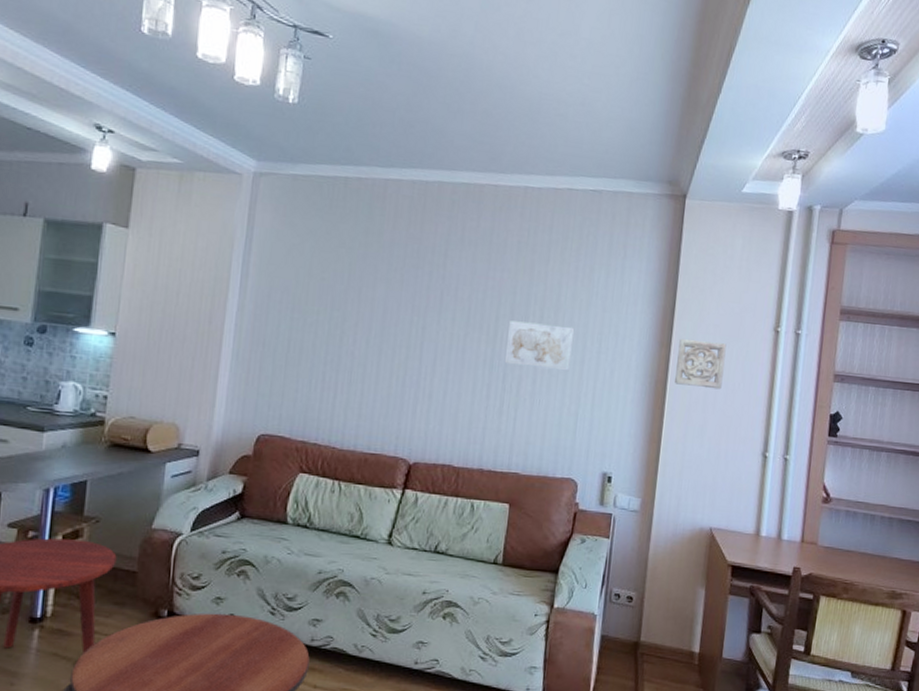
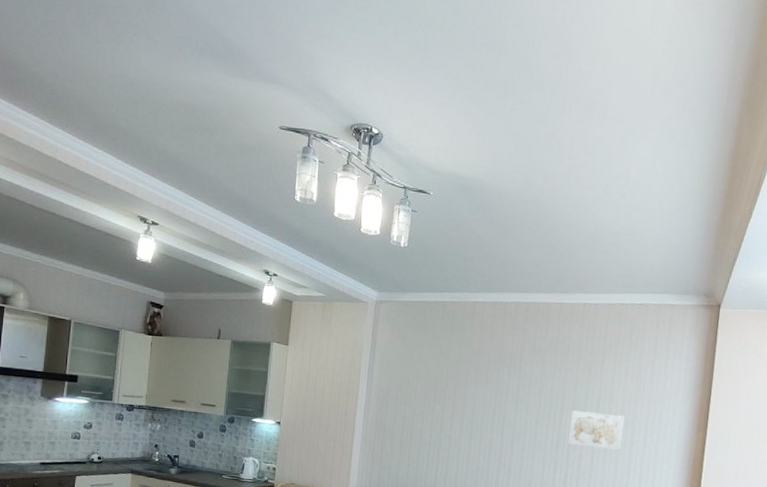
wall ornament: present [675,339,727,390] -> none [710,424,756,466]

